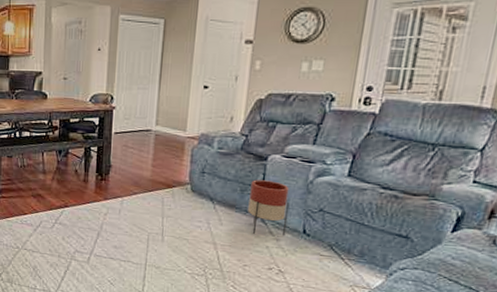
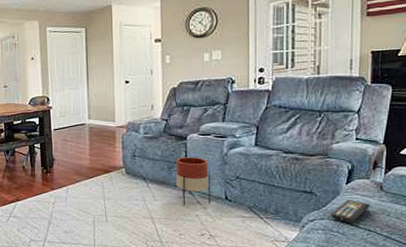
remote control: none [427,250,476,278] -> present [331,199,370,223]

